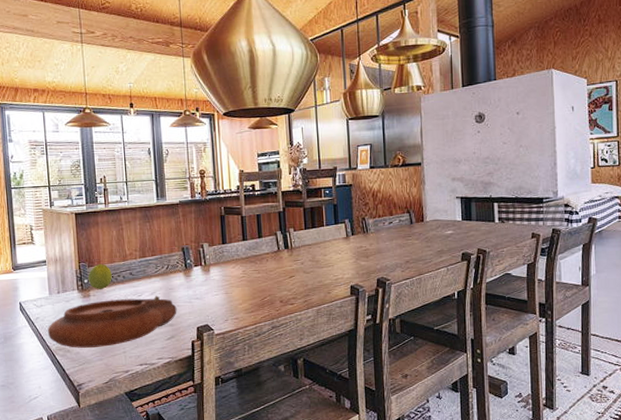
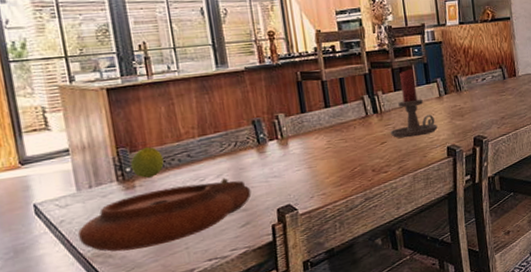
candle holder: none [299,210,343,274] -> present [390,69,438,138]

